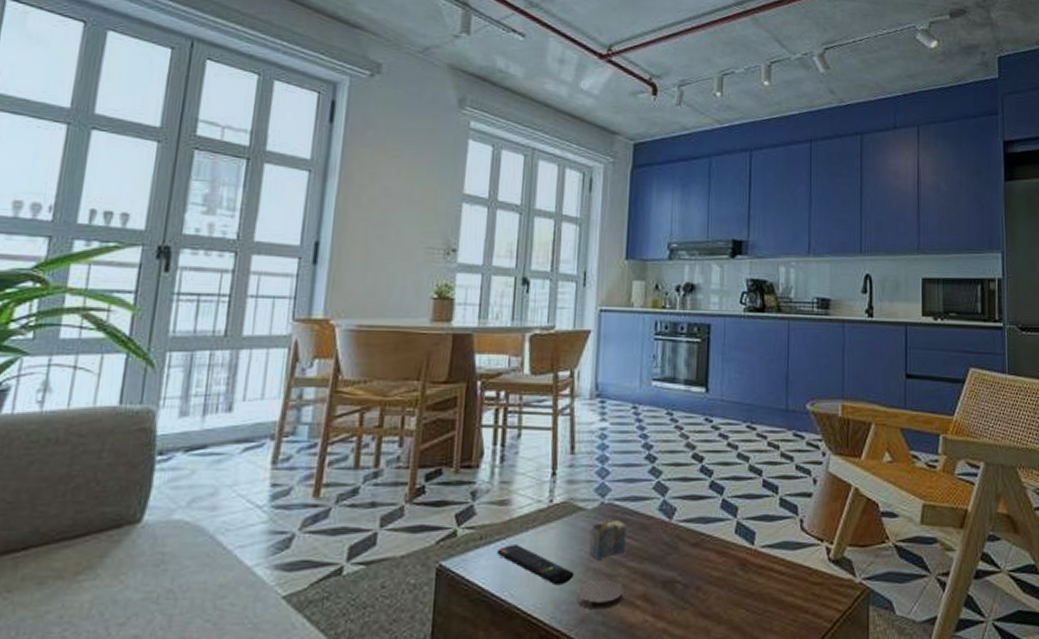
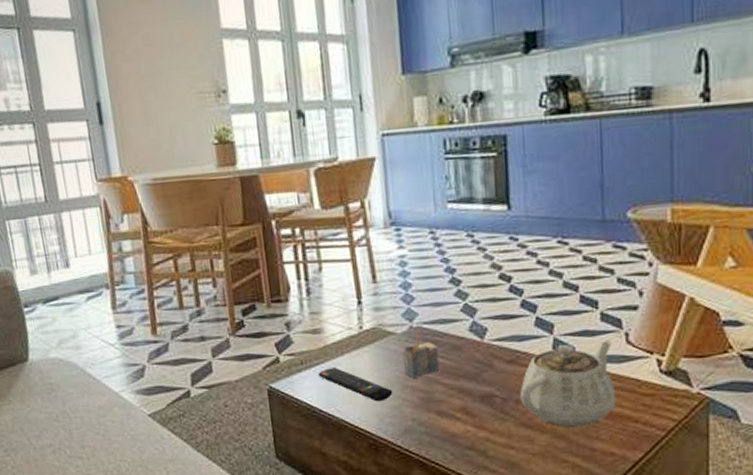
coaster: present [577,579,624,610] -> none [397,395,443,422]
teapot: none [701,527,789,619] -> present [520,341,616,428]

